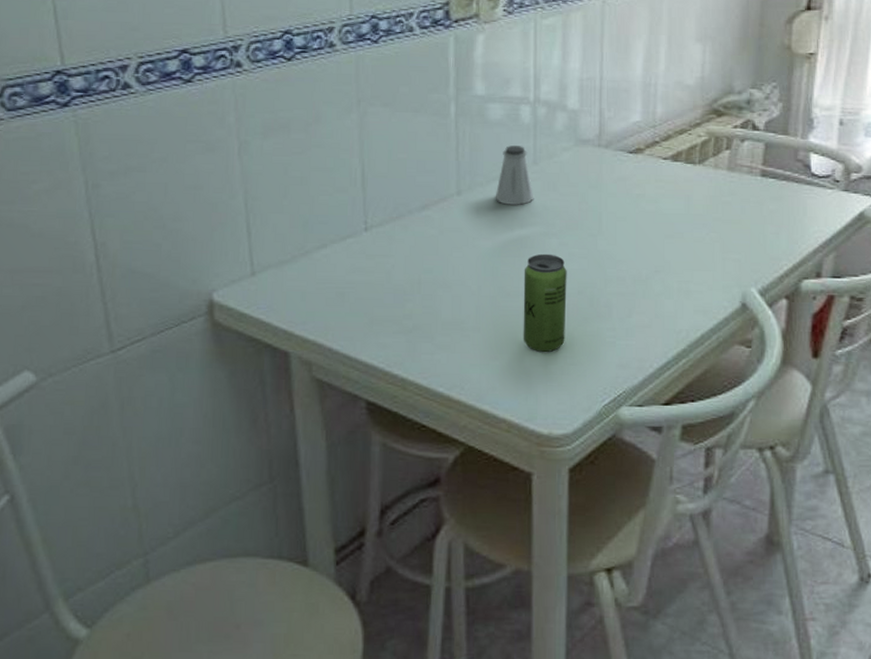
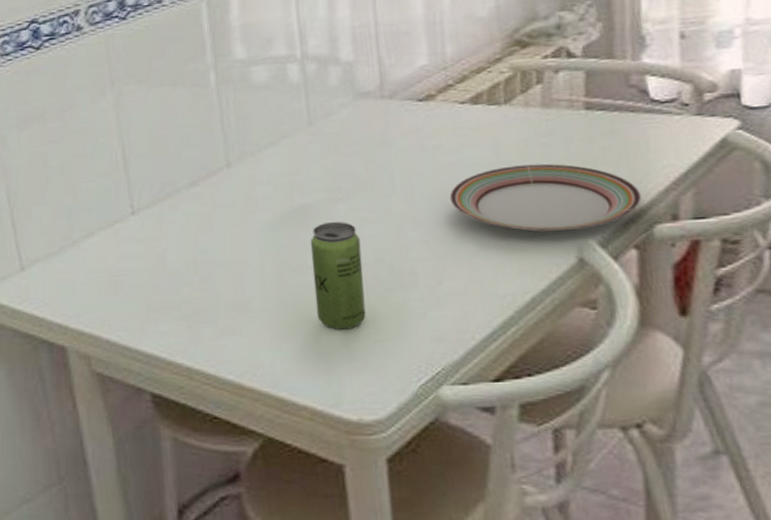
saltshaker: present [495,146,534,206] -> none [268,107,313,173]
plate: none [645,218,795,279] -> present [449,163,641,233]

